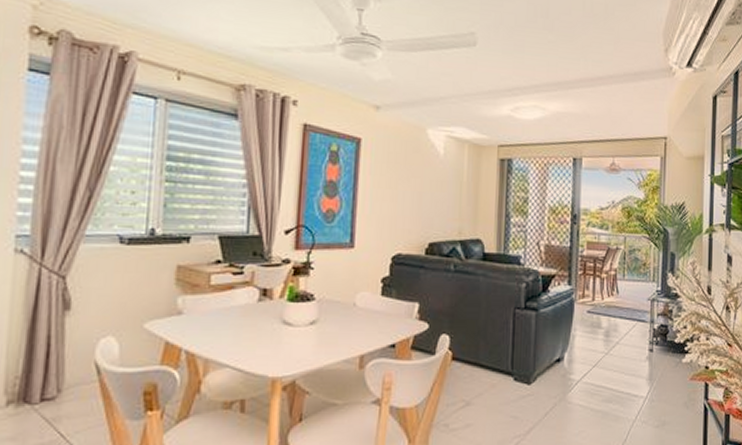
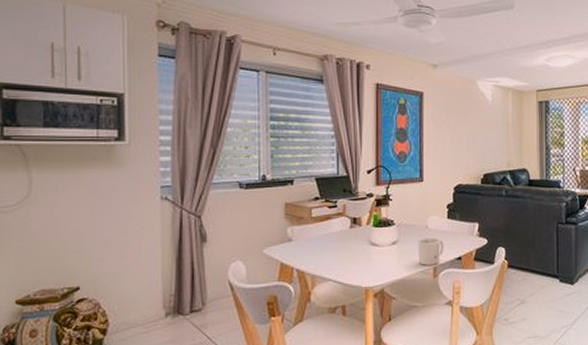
mug: none [341,318,375,353] -> present [418,237,444,266]

